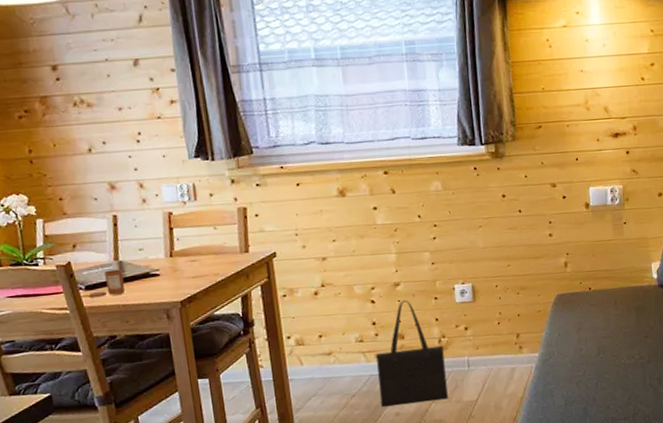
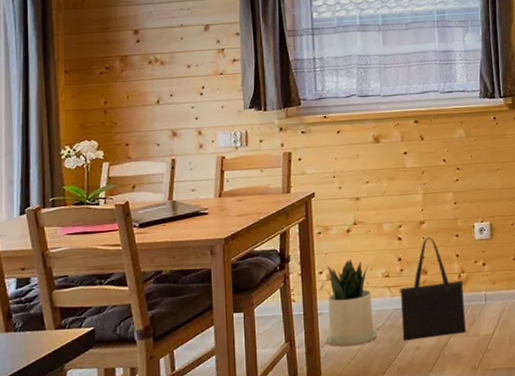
candle: present [88,269,125,298] -> none [141,208,175,235]
planter: none [294,323,355,413] -> present [324,259,378,347]

